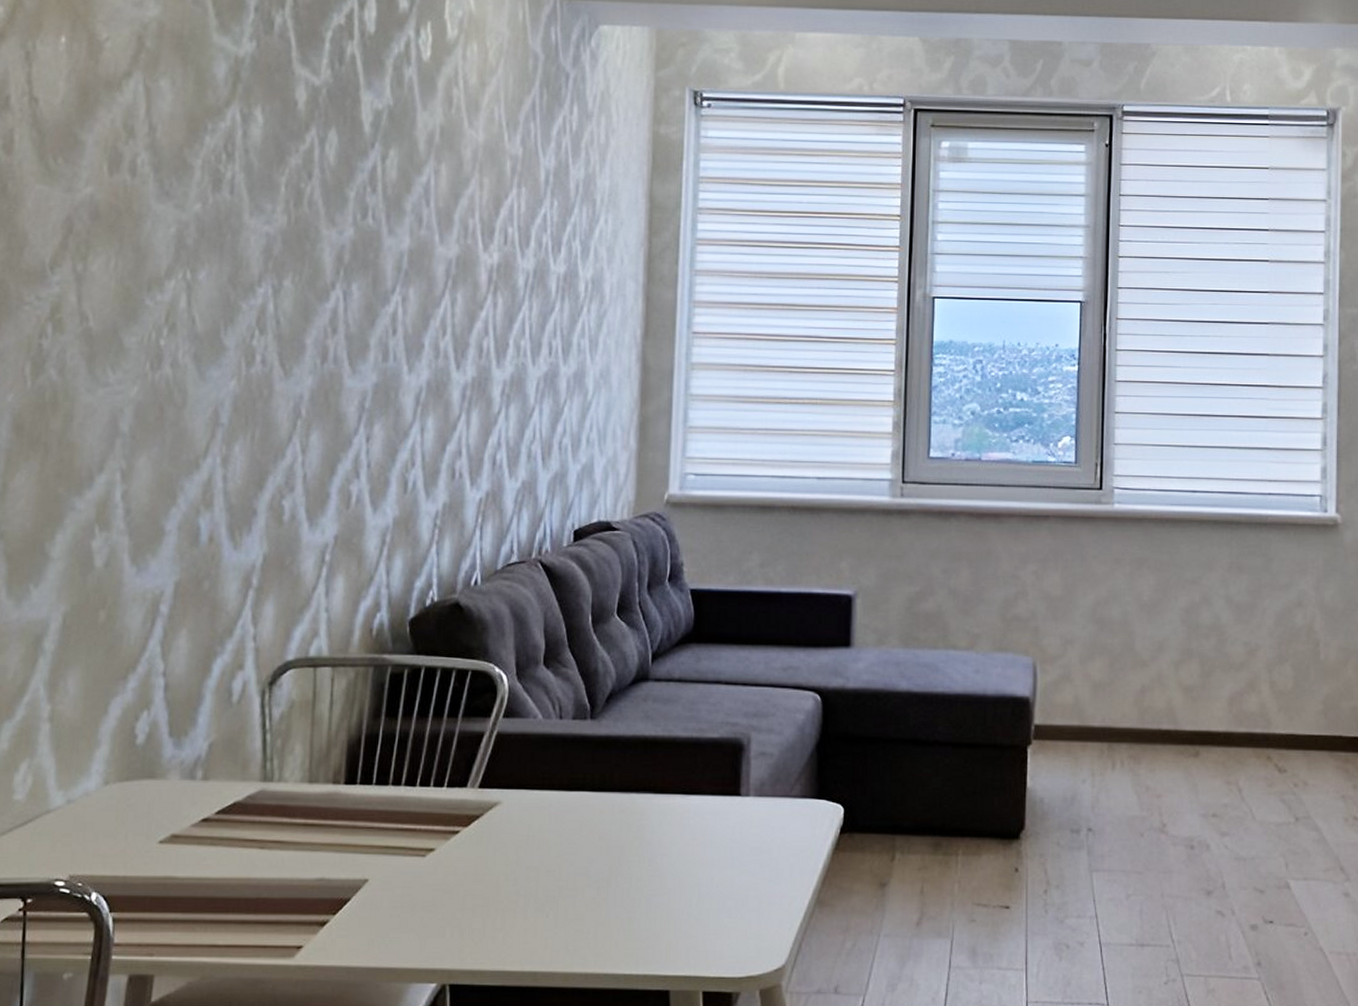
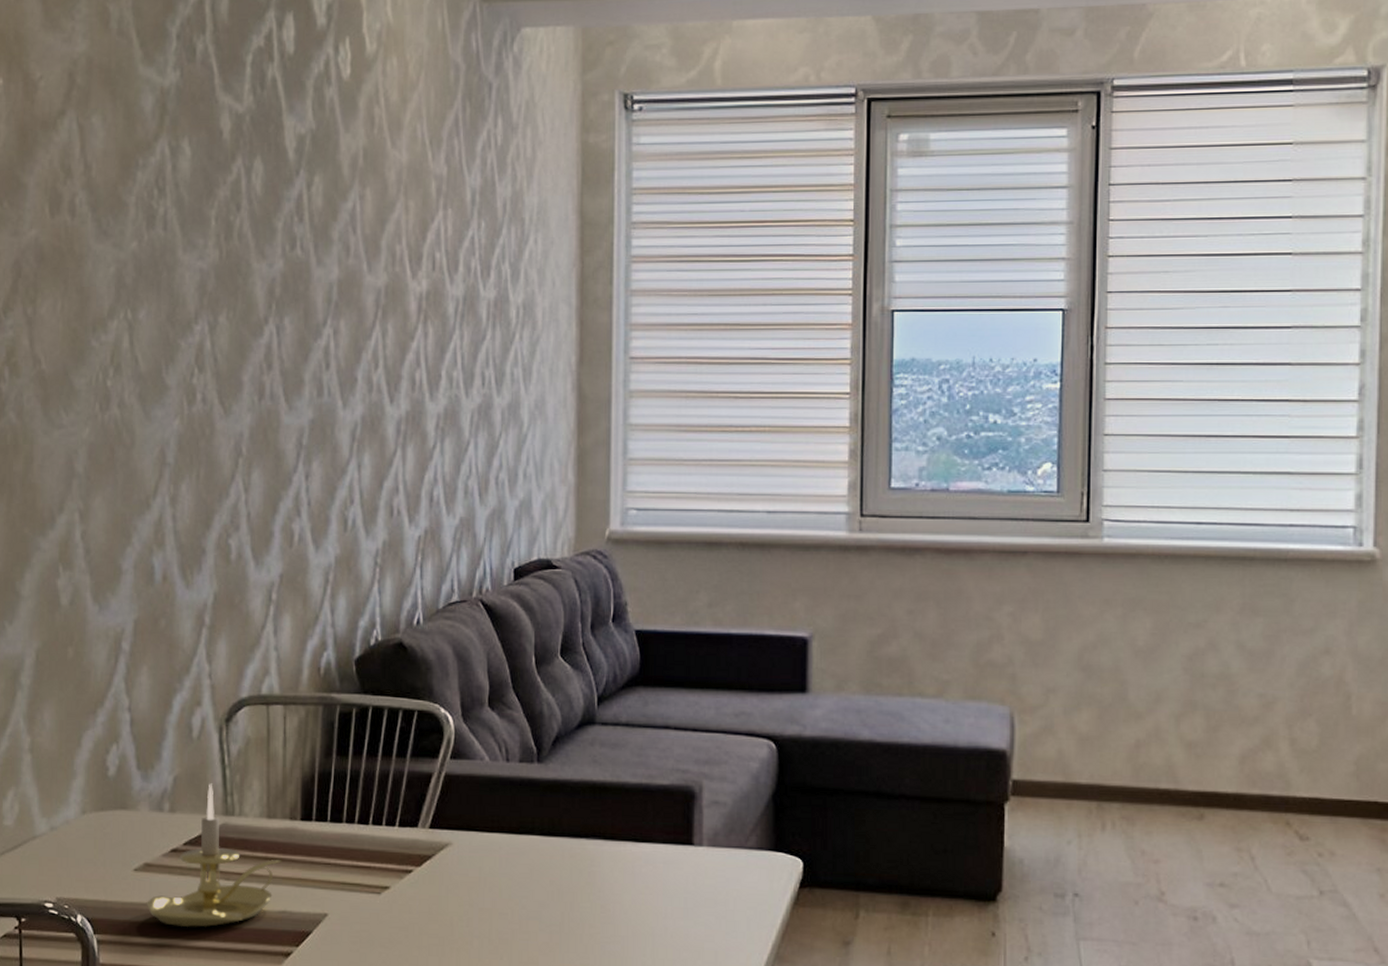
candle holder: none [170,749,321,901] -> present [146,783,281,928]

